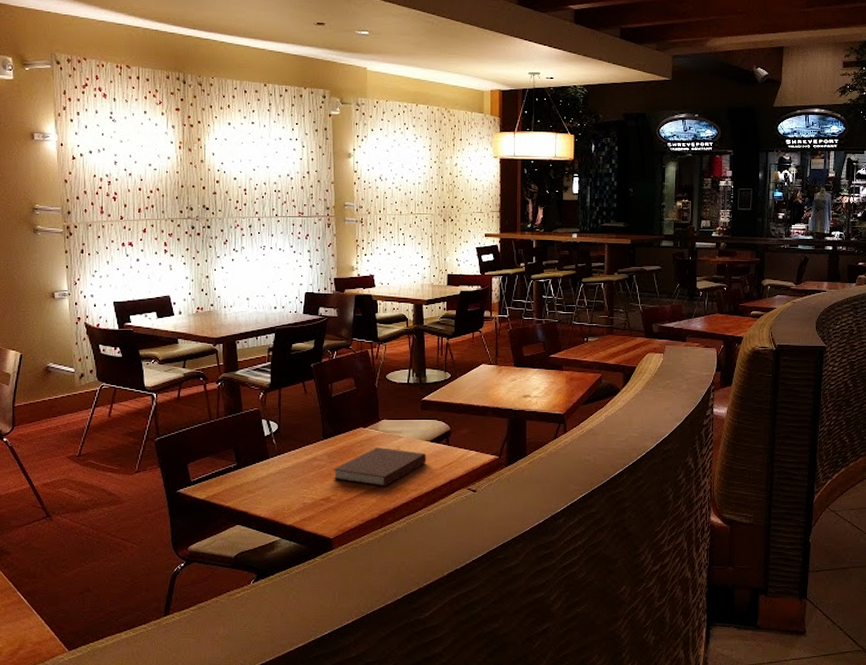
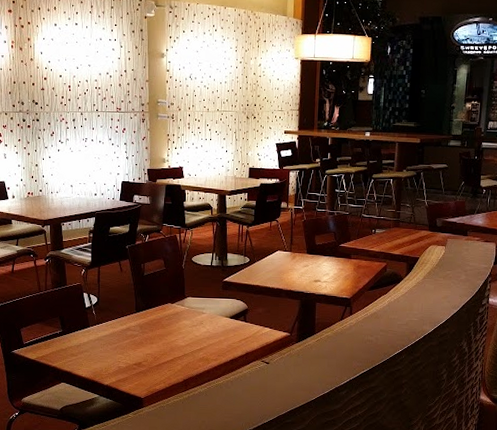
notebook: present [333,448,426,487] -> none [144,321,226,356]

